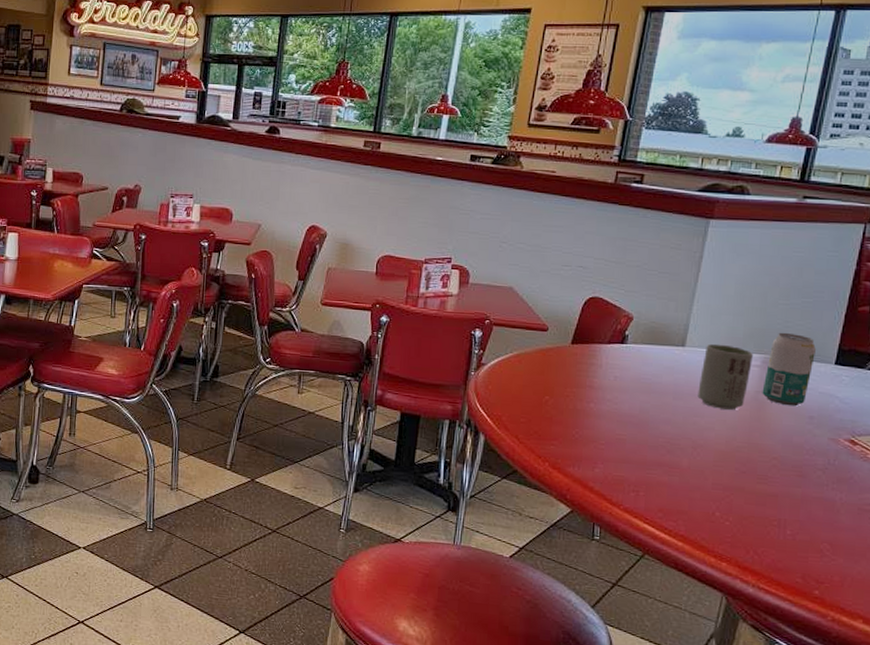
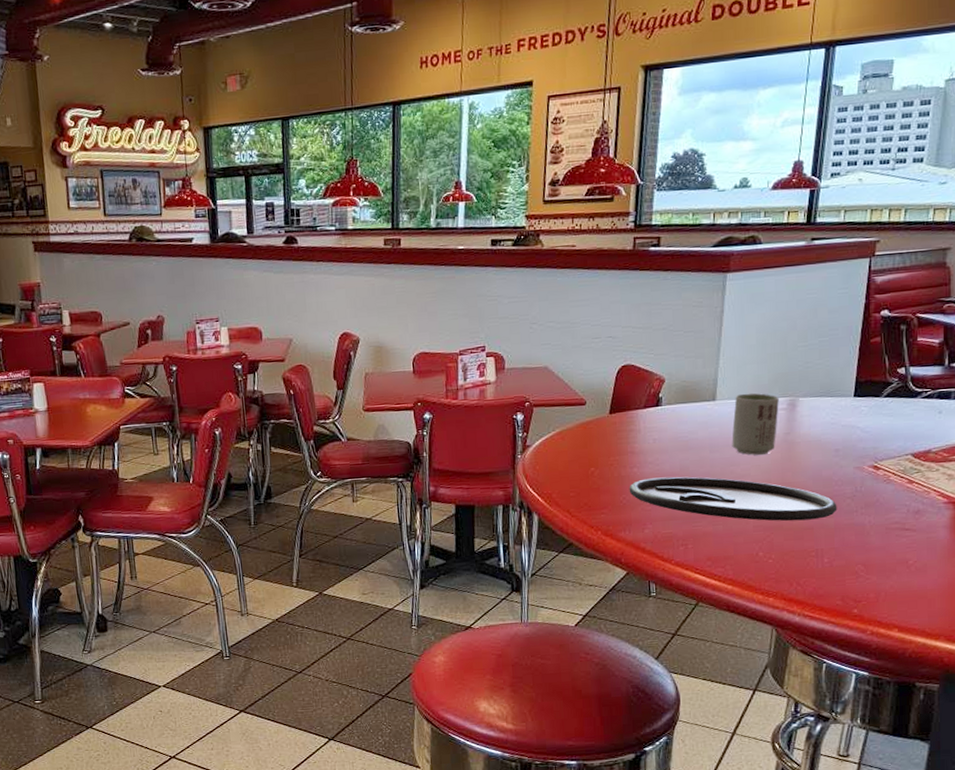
plate: none [583,416,807,487] -> present [629,476,837,521]
beverage can: present [762,332,816,407] -> none [790,373,835,443]

